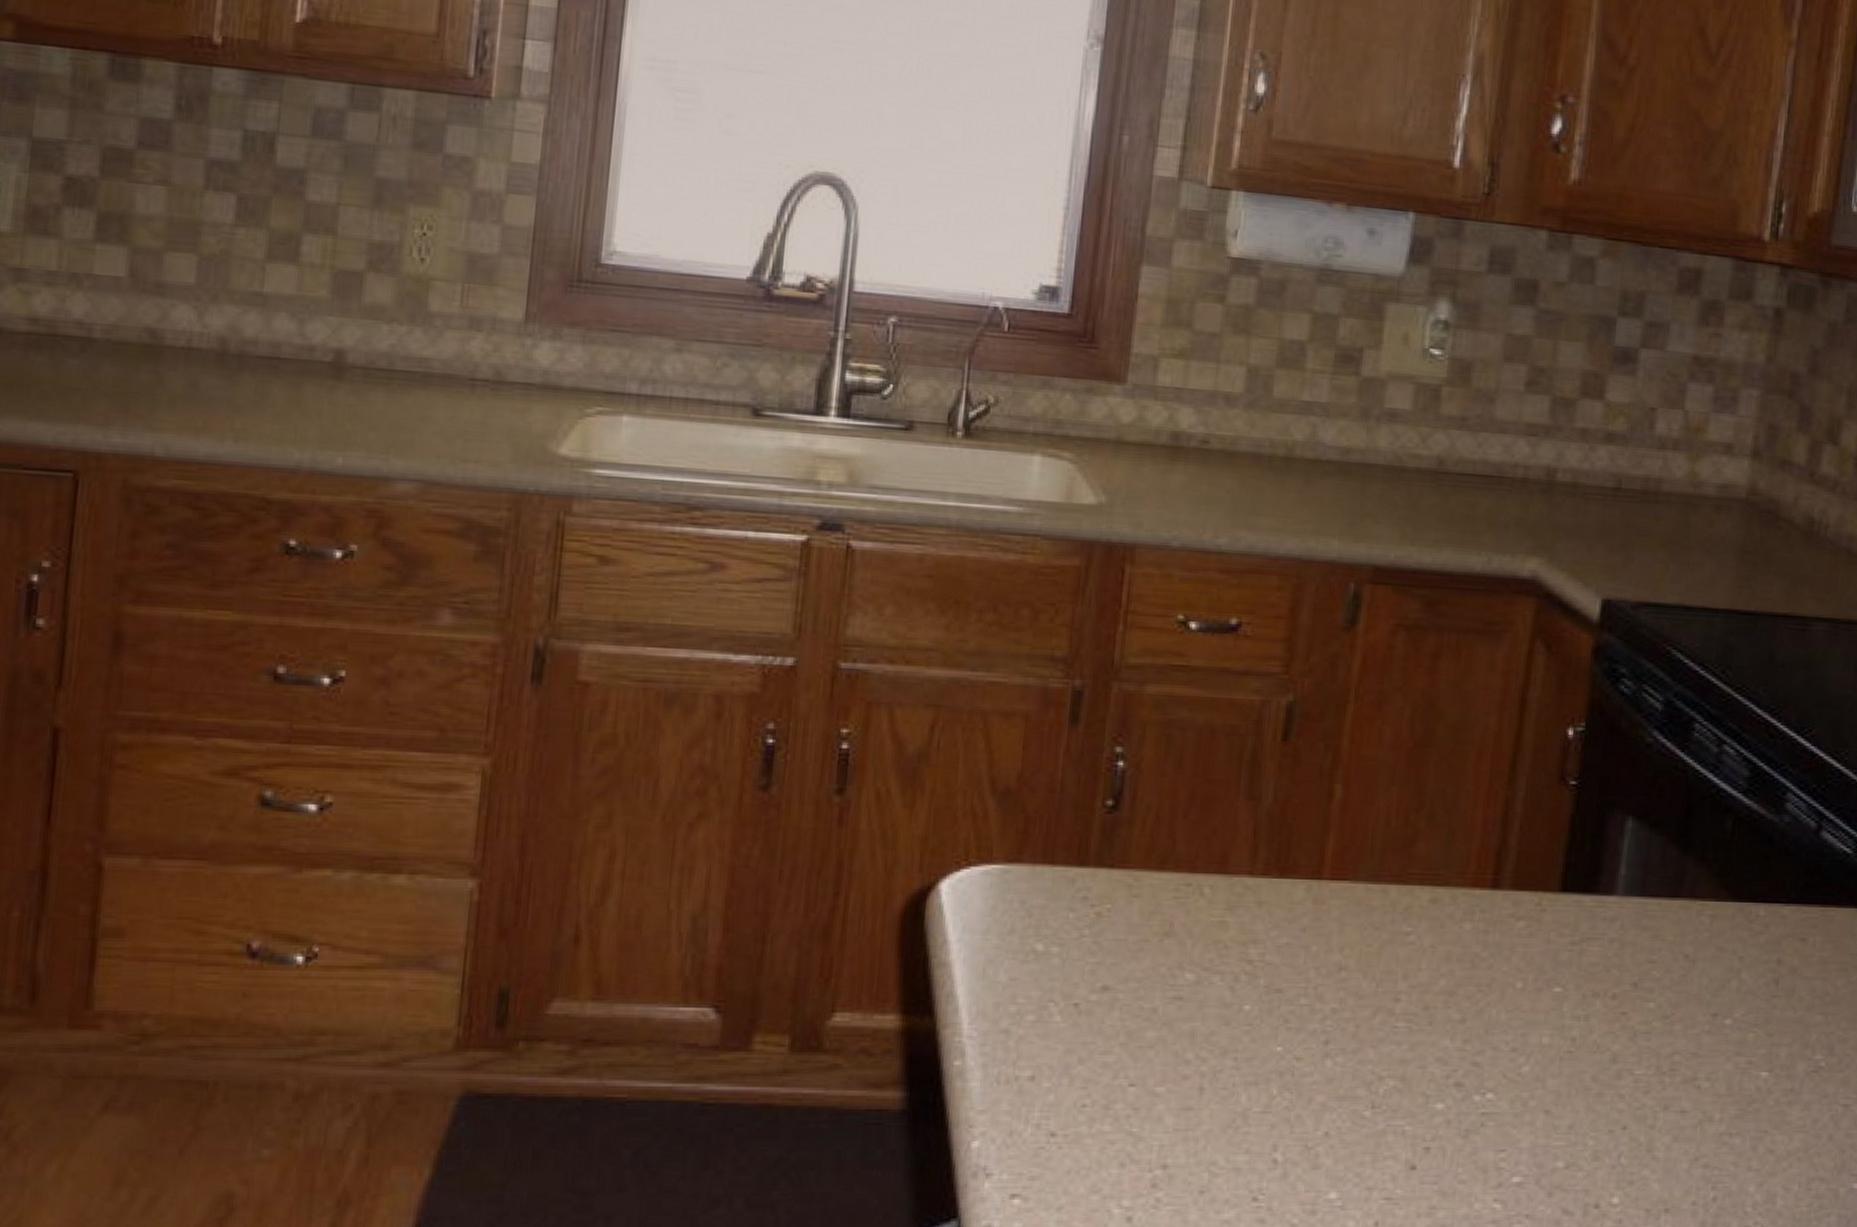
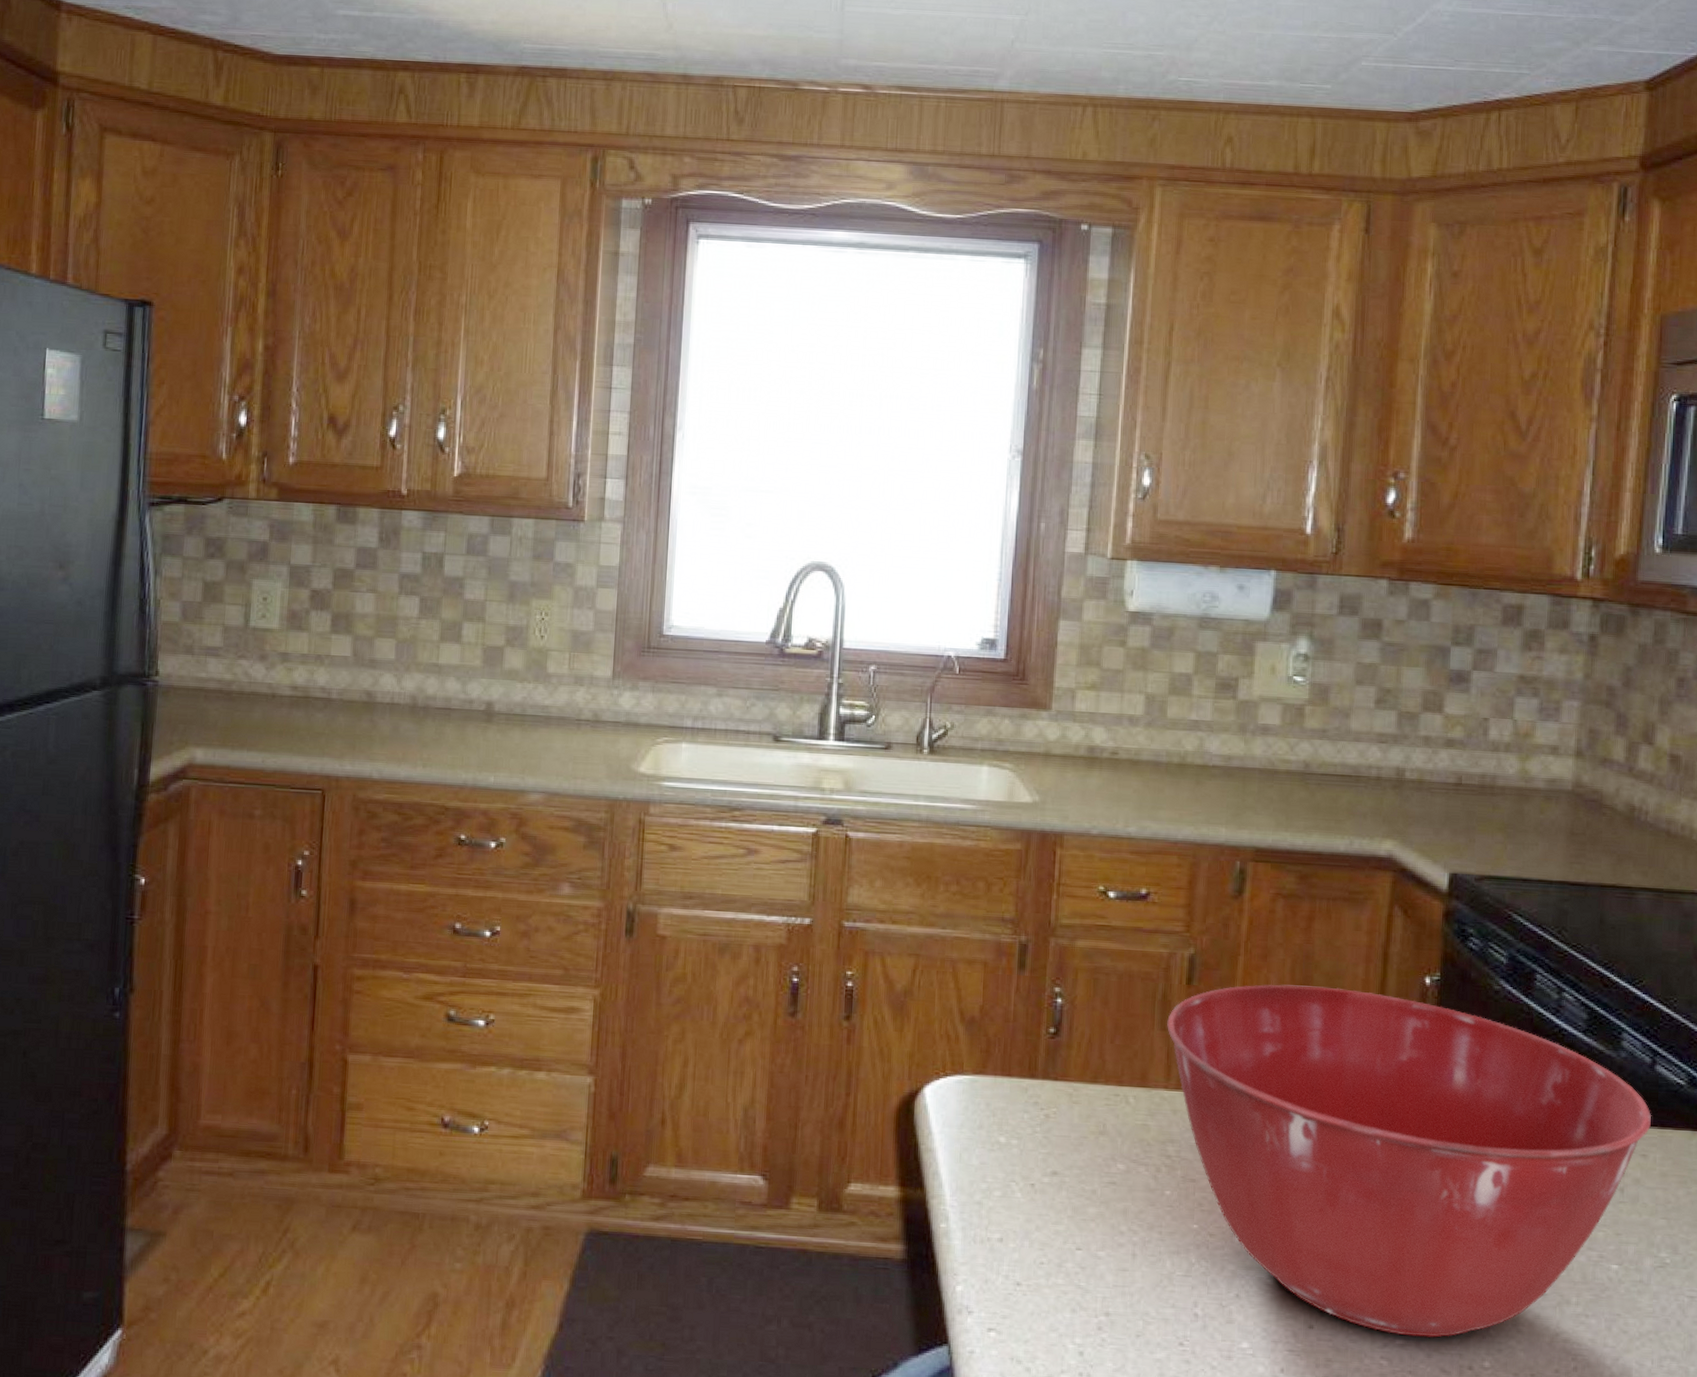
mixing bowl: none [1255,739,1814,1172] -> present [1167,984,1652,1338]

